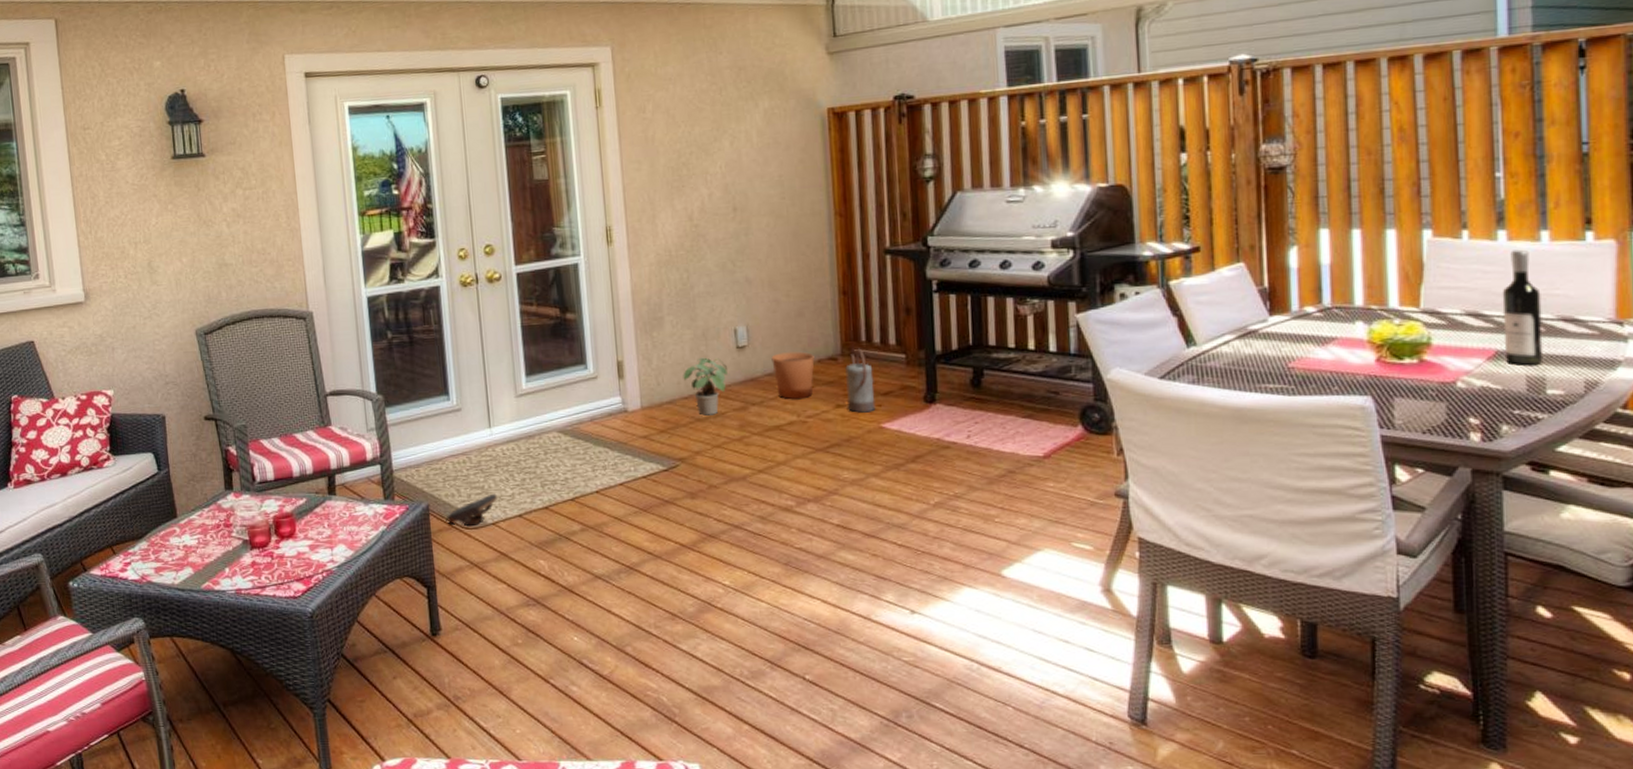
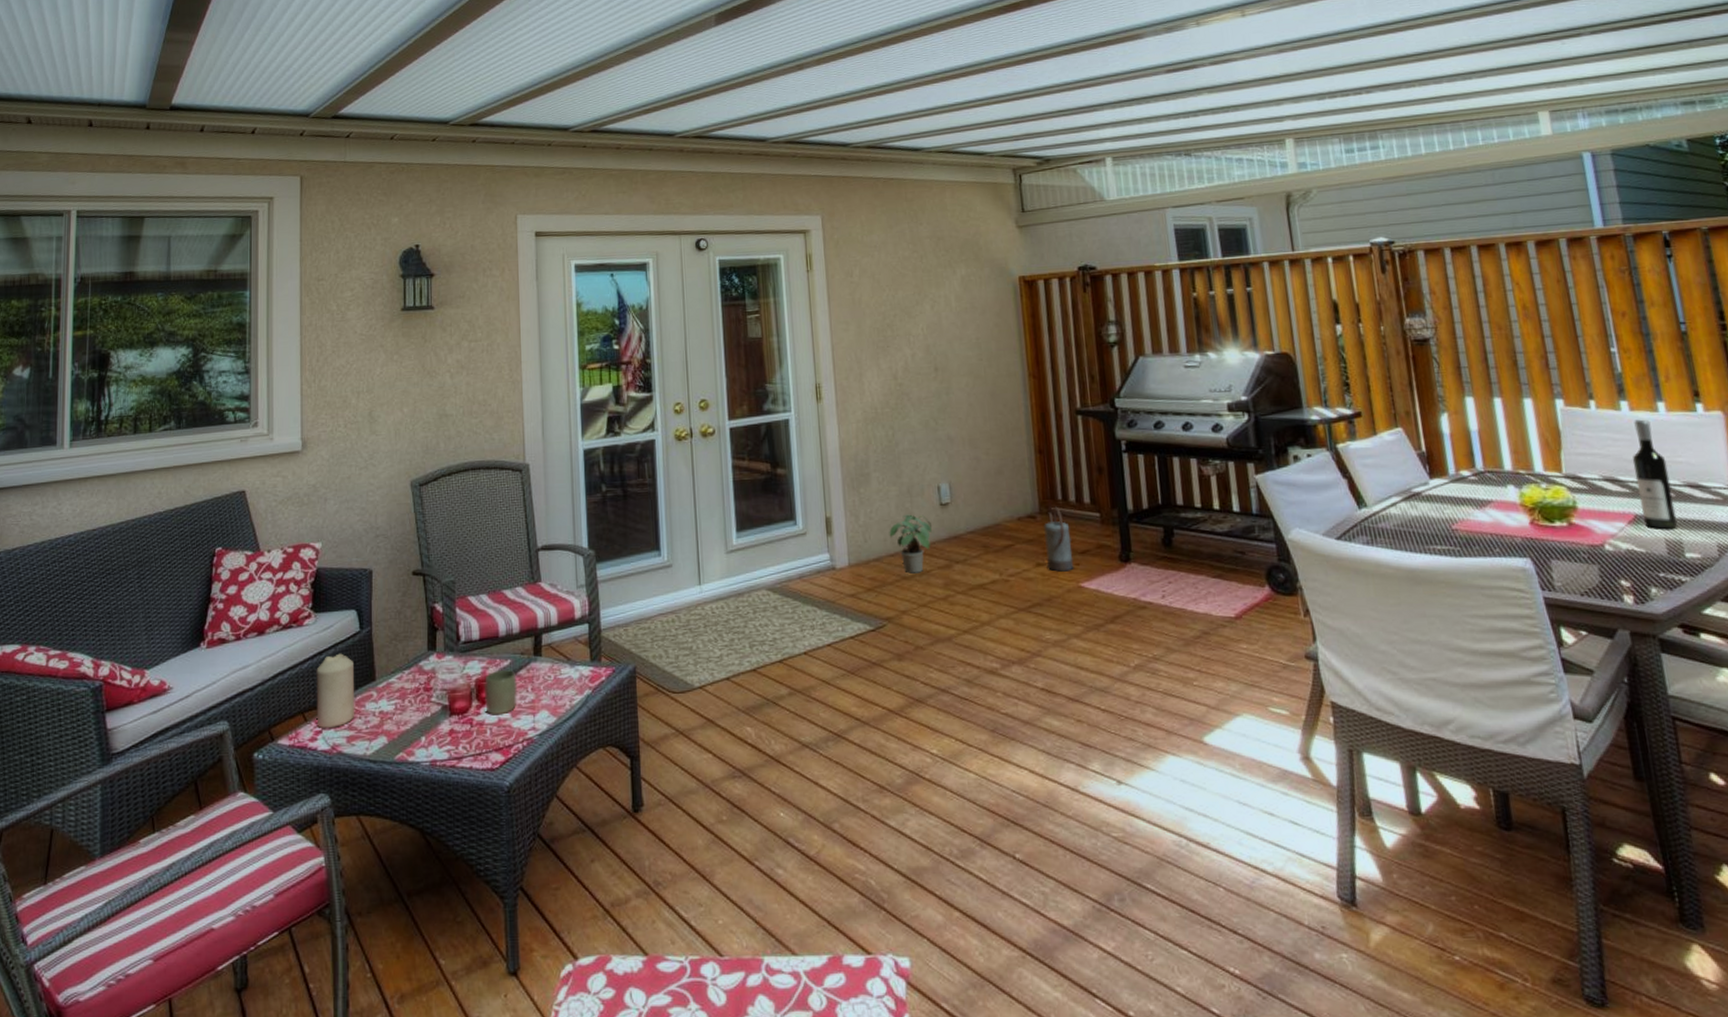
candle: none [120,493,161,561] -> present [316,653,355,729]
mug: none [281,507,315,549] -> present [483,669,518,715]
flip-flop: present [446,493,498,526] -> none [653,655,706,689]
planter: present [771,351,815,400] -> none [973,509,1015,558]

